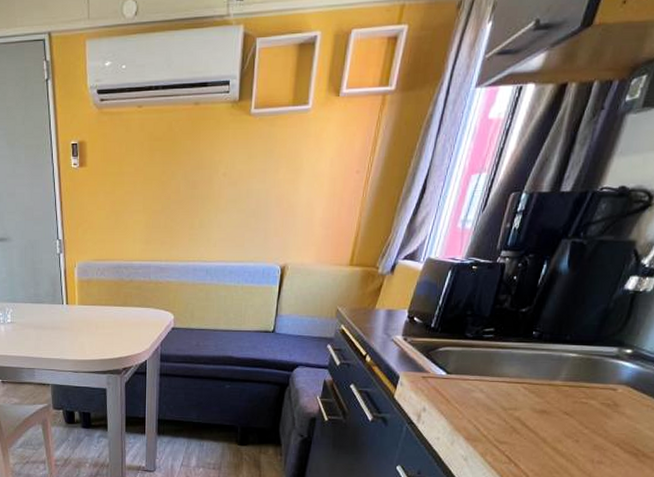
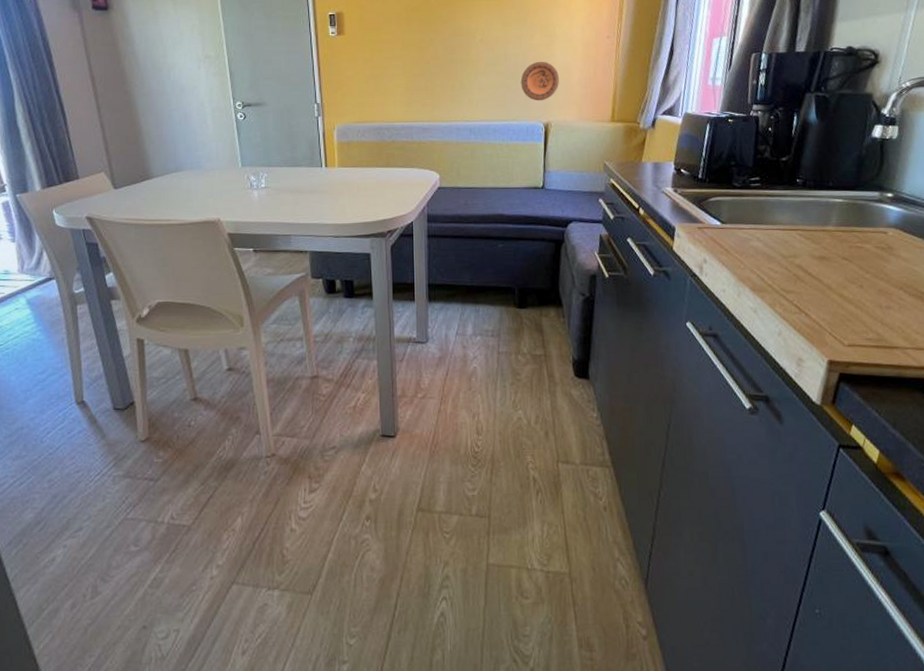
decorative plate: none [261,198,302,242] -> present [520,61,560,101]

